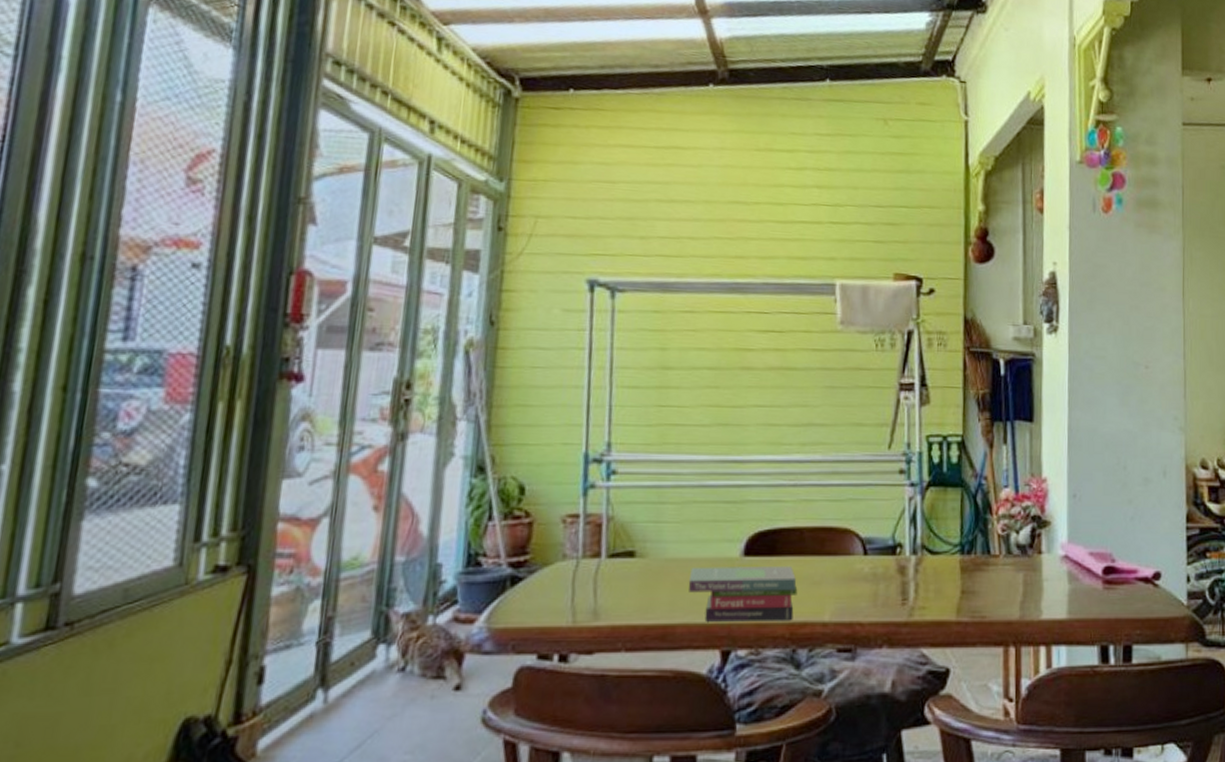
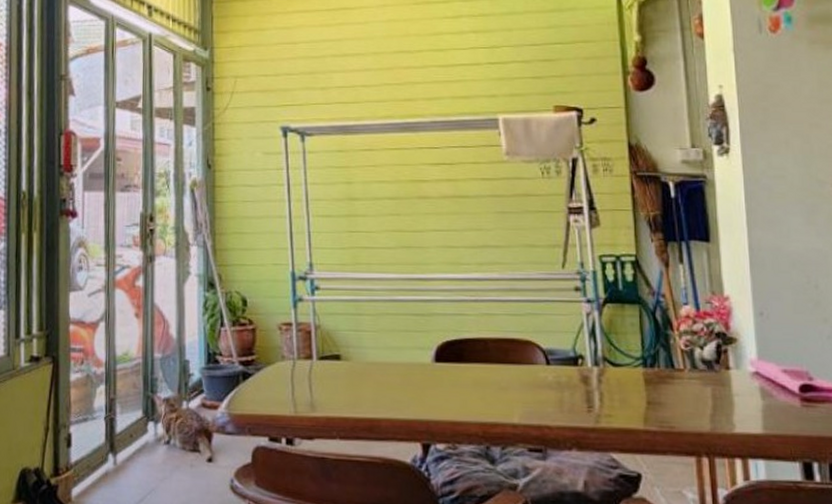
books: present [688,565,798,622] -> none [388,370,487,421]

